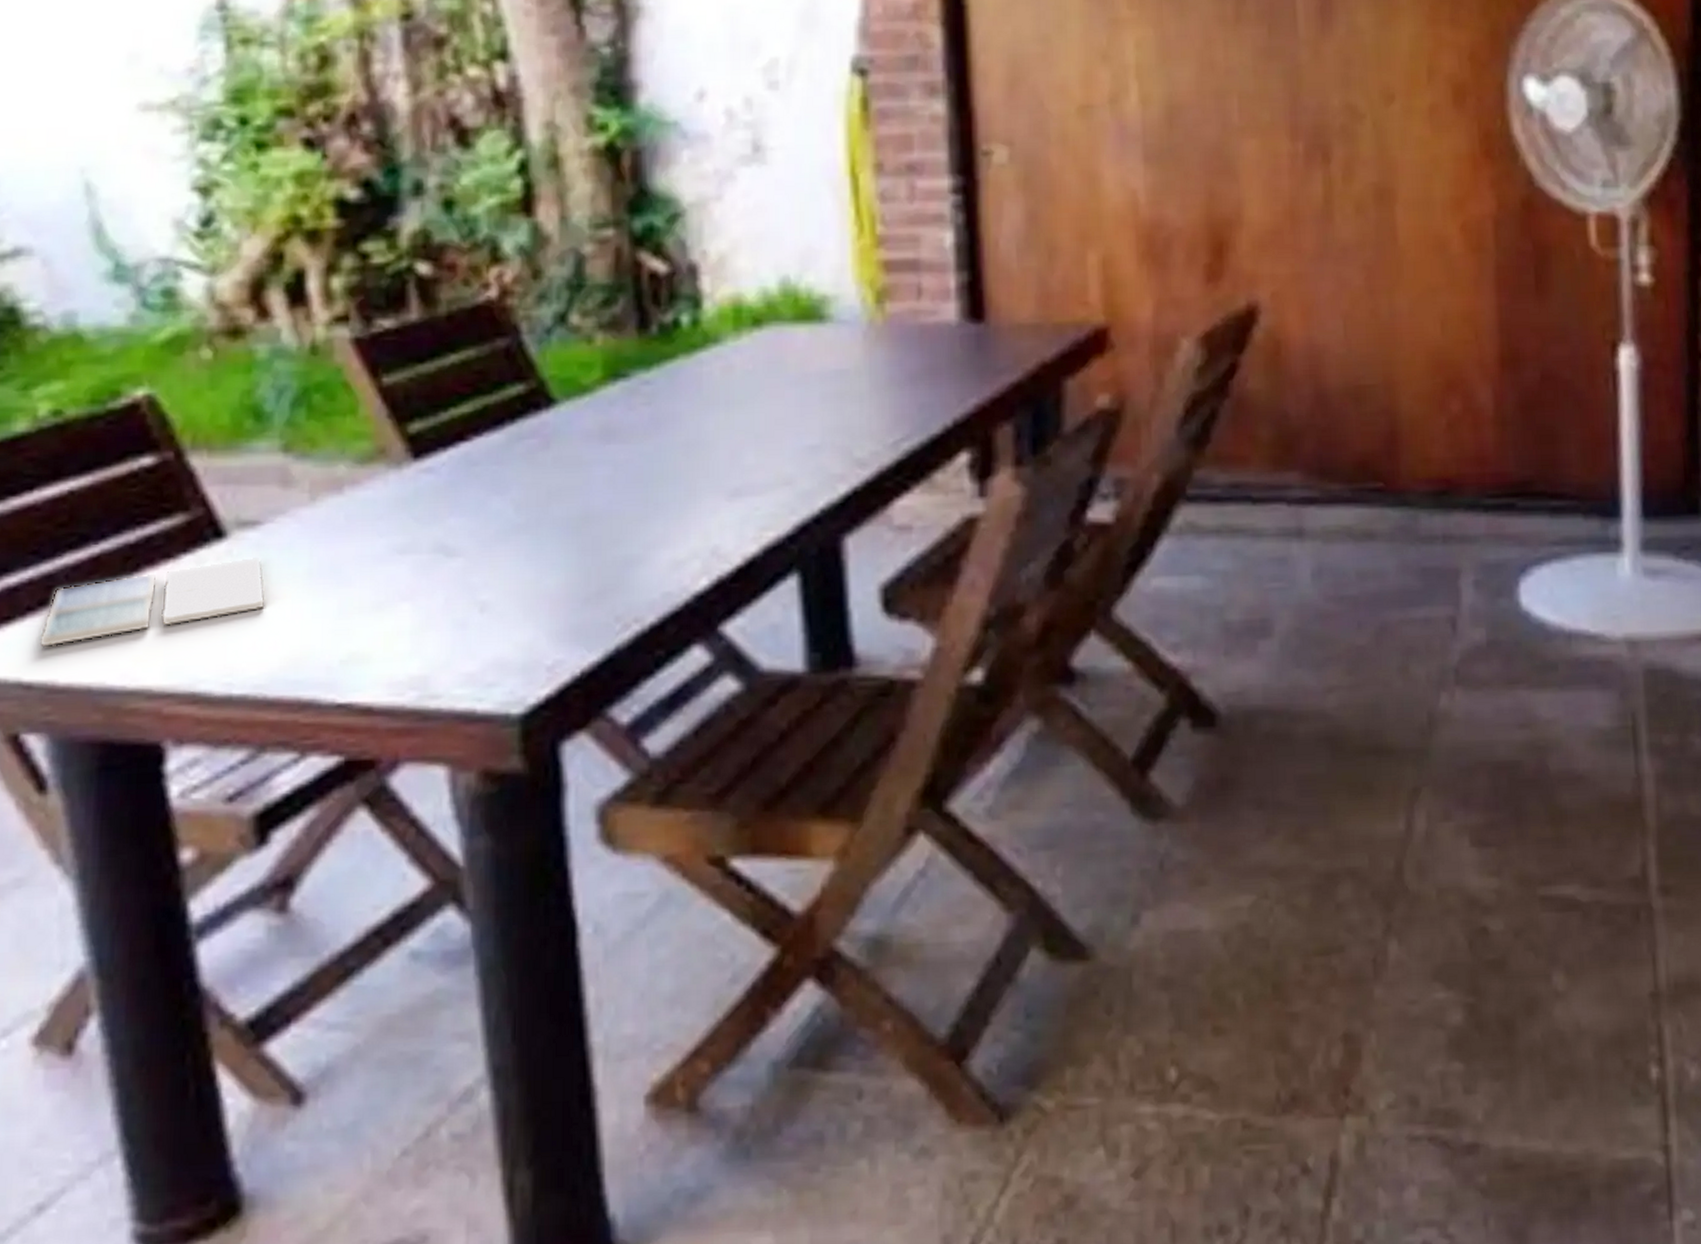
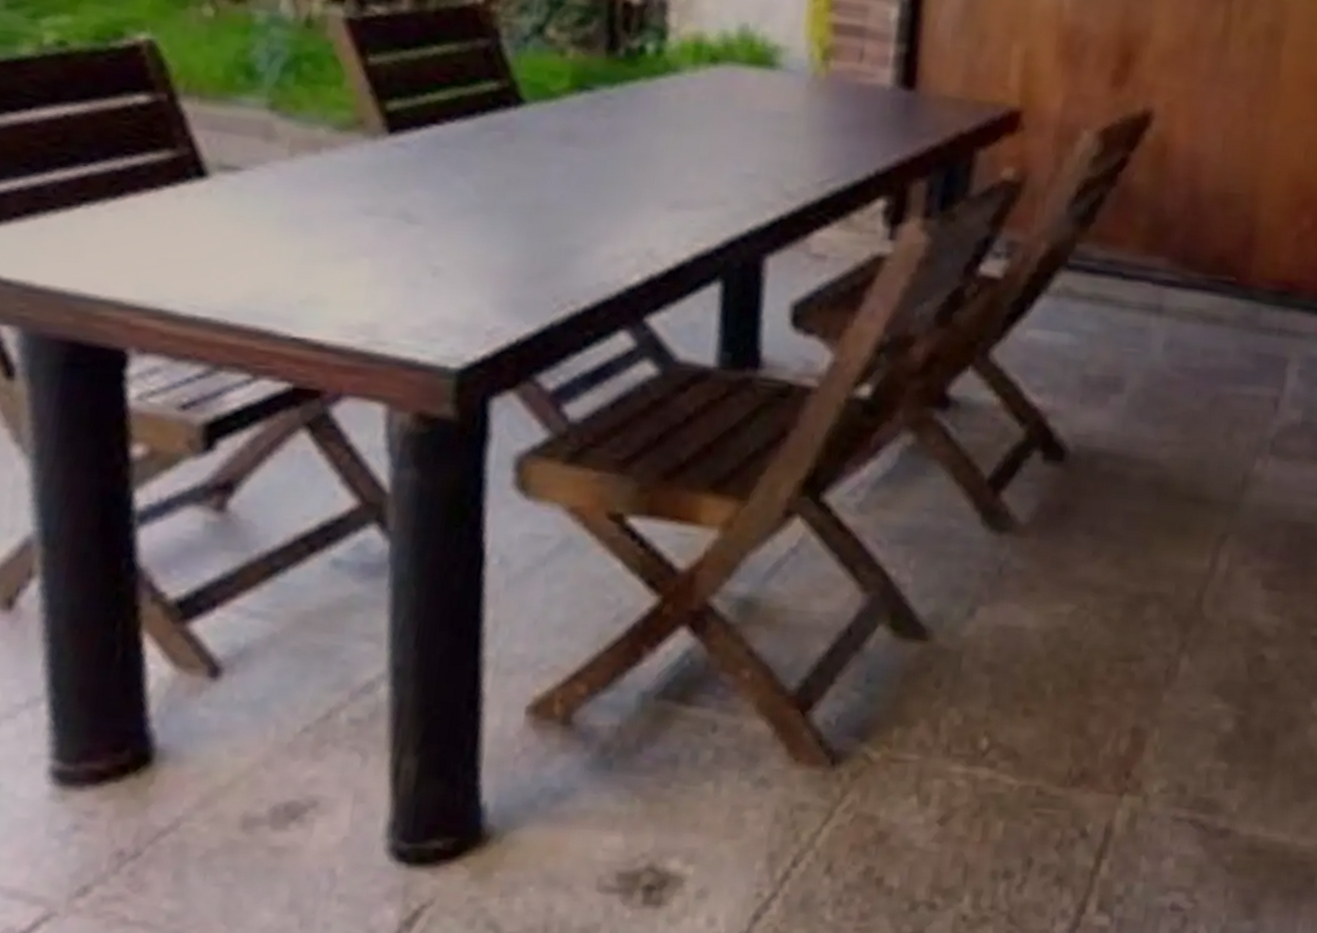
drink coaster: present [38,555,267,648] -> none [21,197,239,252]

